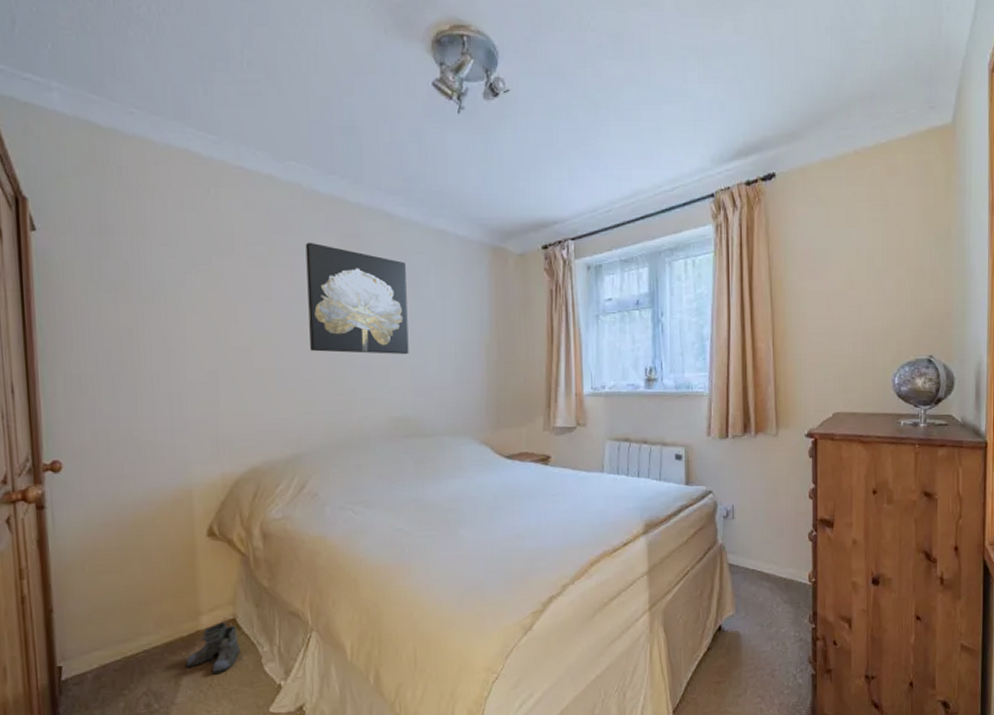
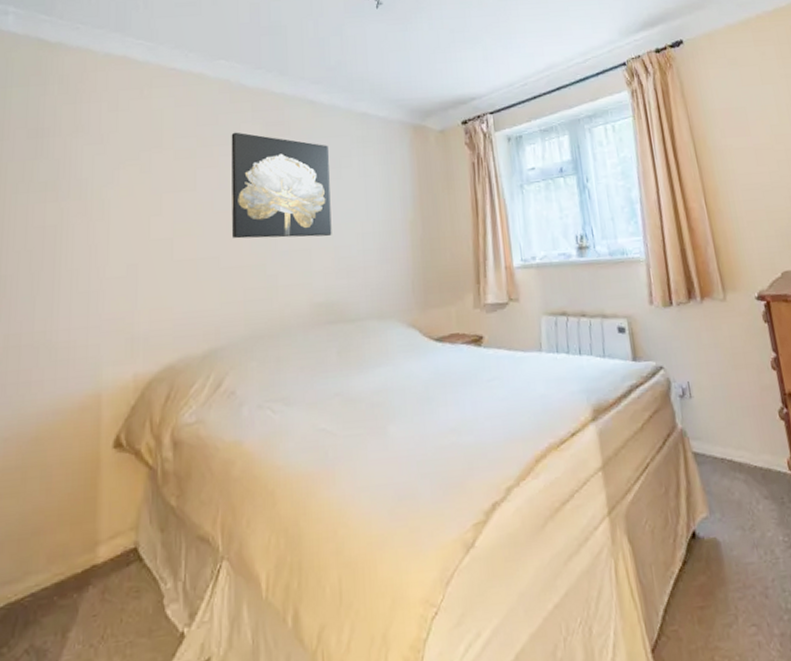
boots: present [186,621,243,675] -> none [76,552,142,622]

